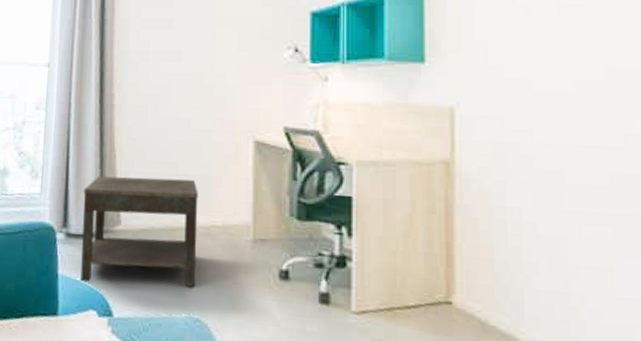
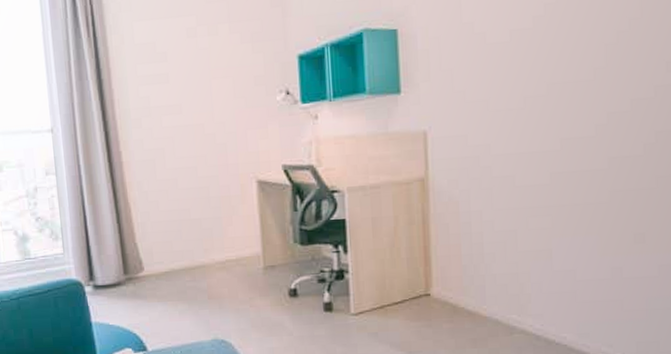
side table: present [80,176,199,287] -> none [105,223,218,326]

